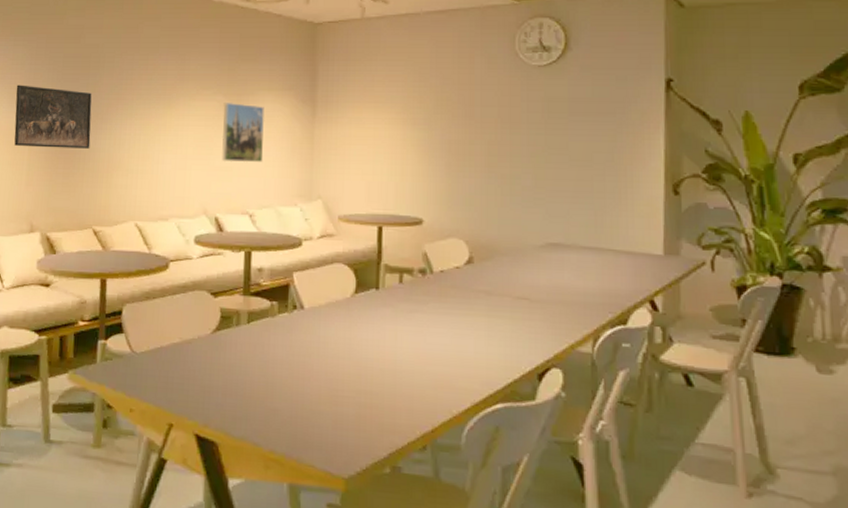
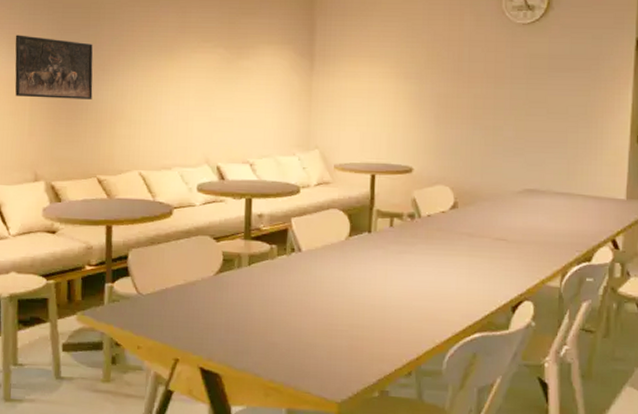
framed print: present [222,103,264,163] -> none [223,55,264,114]

